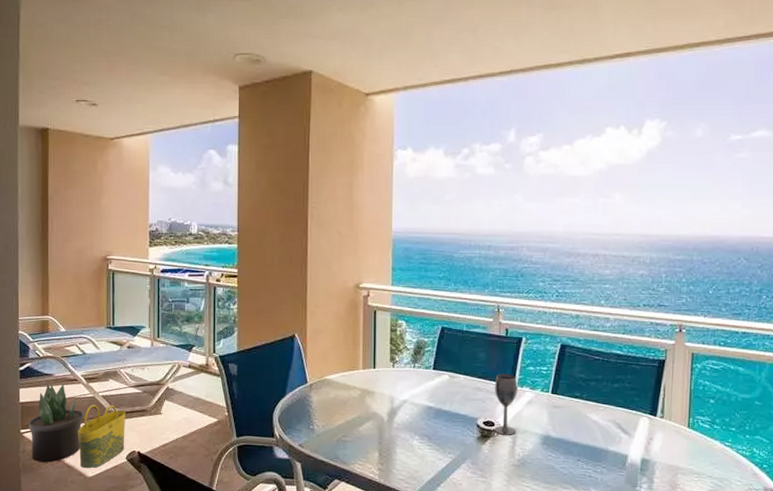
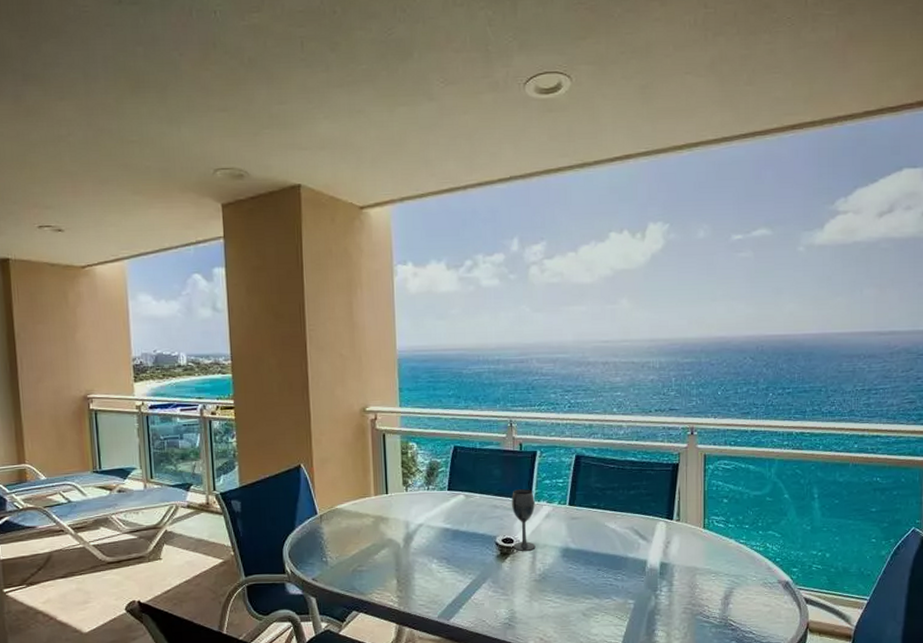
planter: present [29,383,83,463] -> none [12,536,74,622]
tote bag: present [77,404,126,468] -> none [68,554,122,623]

